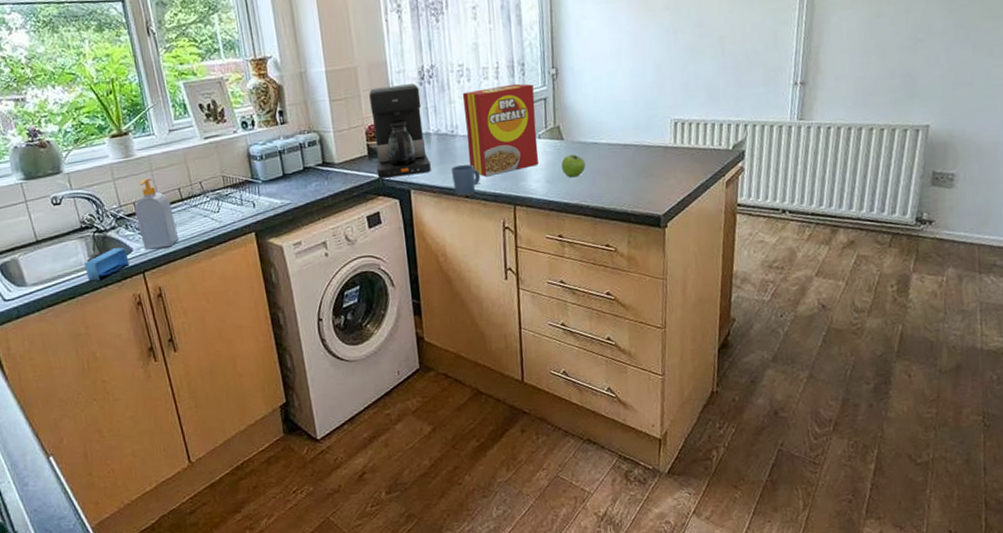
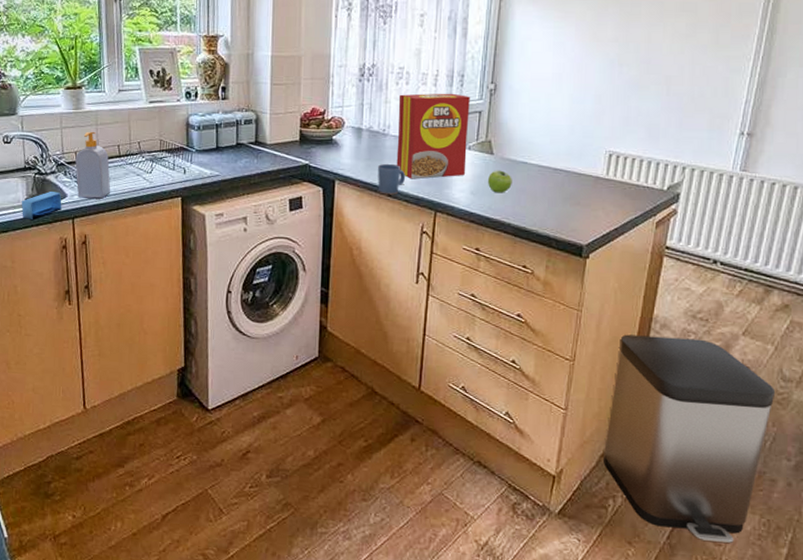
coffee maker: present [369,83,431,179] -> none [305,78,358,166]
pedal bin: none [702,286,851,472] -> present [603,334,776,544]

